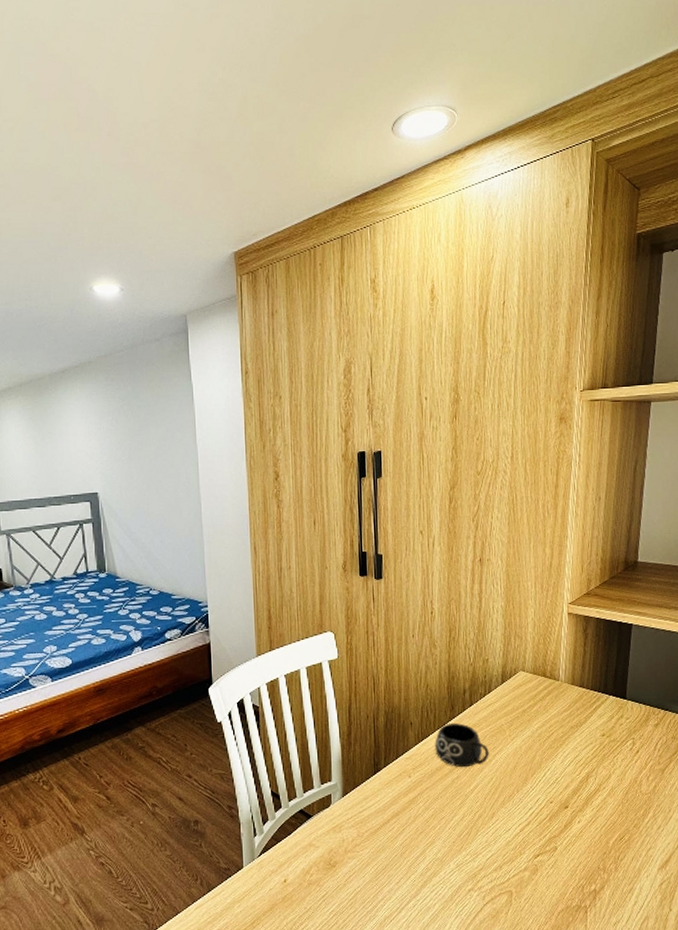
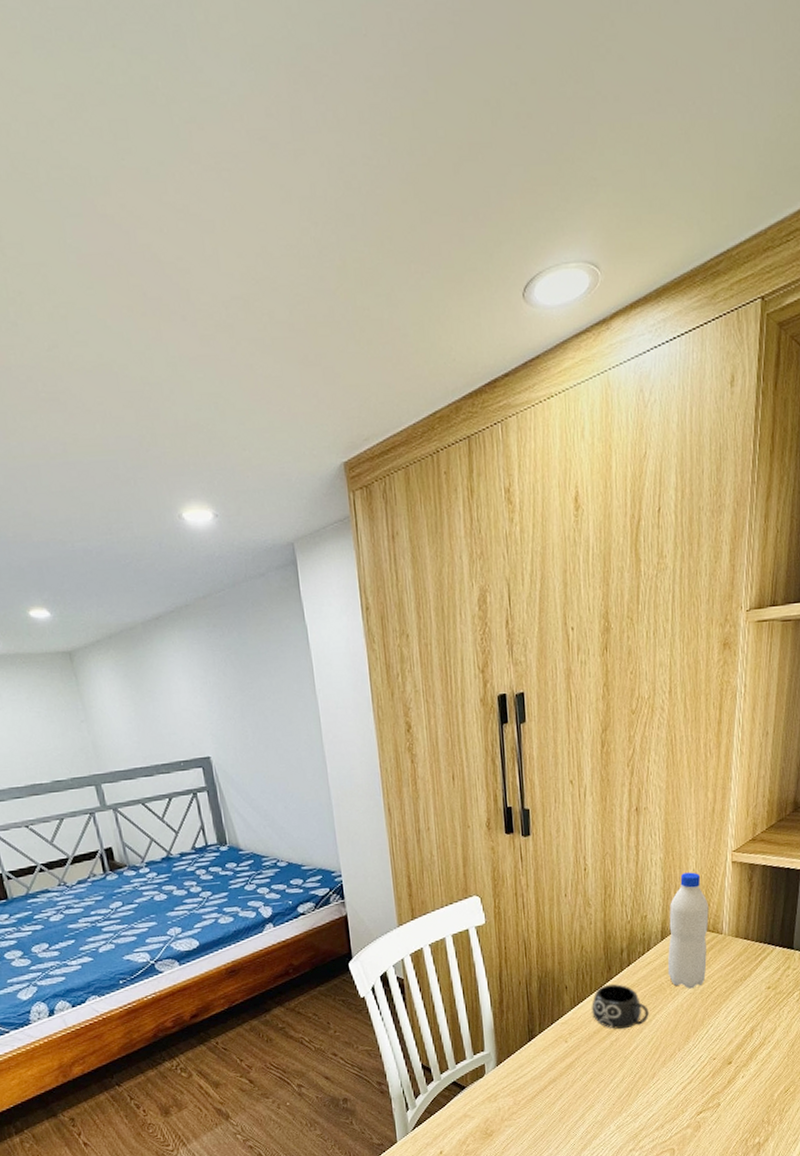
water bottle: none [507,621,546,732] -> present [667,872,709,989]

